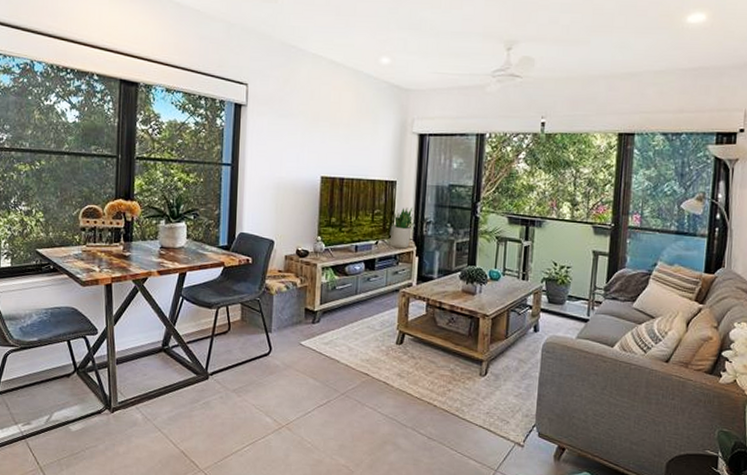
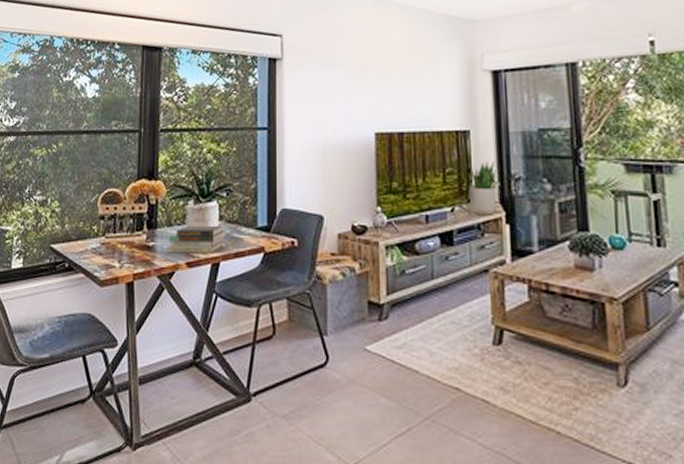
books: none [141,241,192,265] -> present [166,225,226,253]

